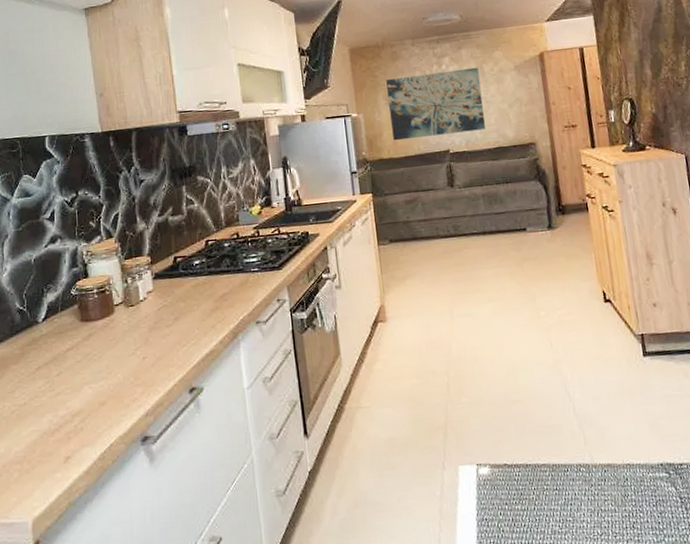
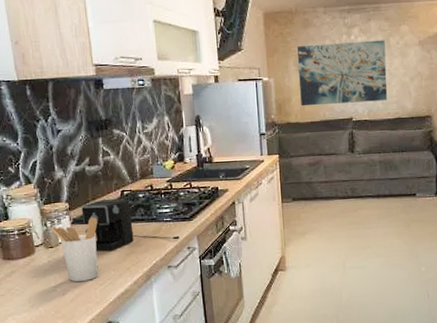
utensil holder: none [131,271,182,343] -> present [51,217,99,282]
coffee maker: none [163,249,269,308] -> present [81,199,180,251]

